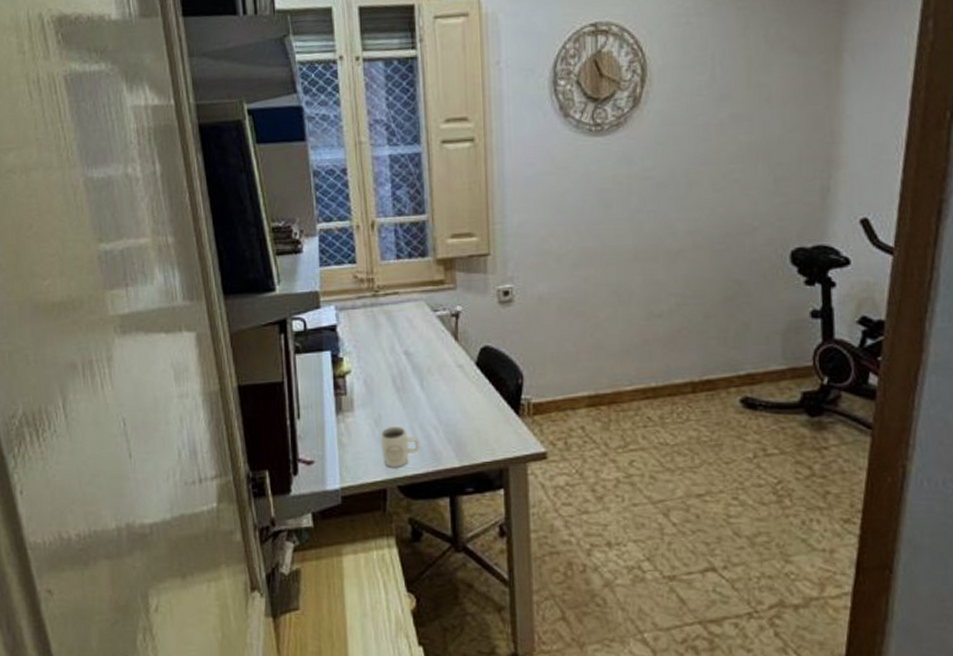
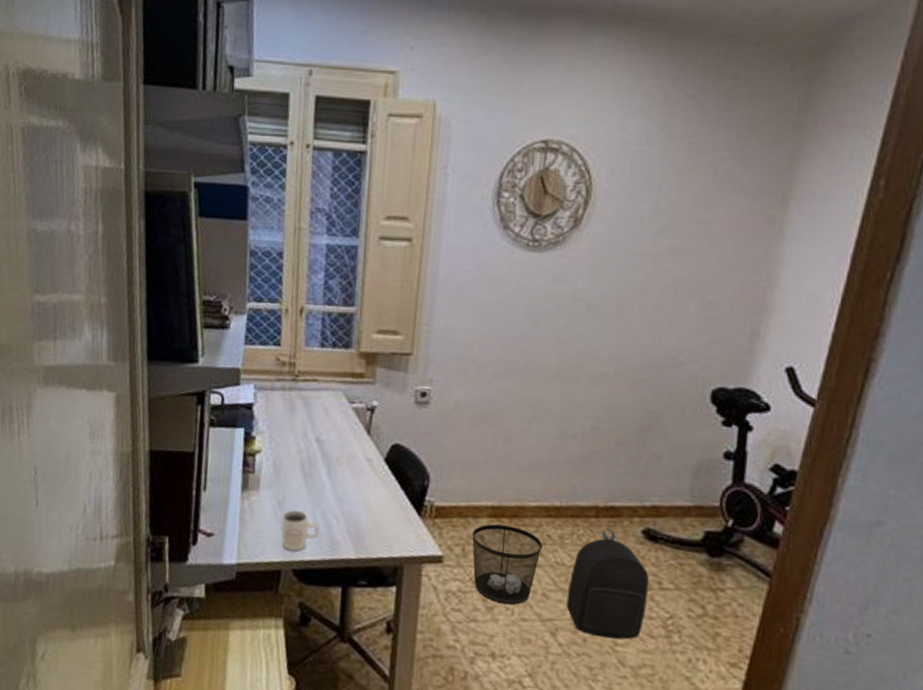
waste bin: none [573,413,645,492] -> present [472,524,543,605]
backpack: none [674,402,755,512] -> present [566,528,649,640]

